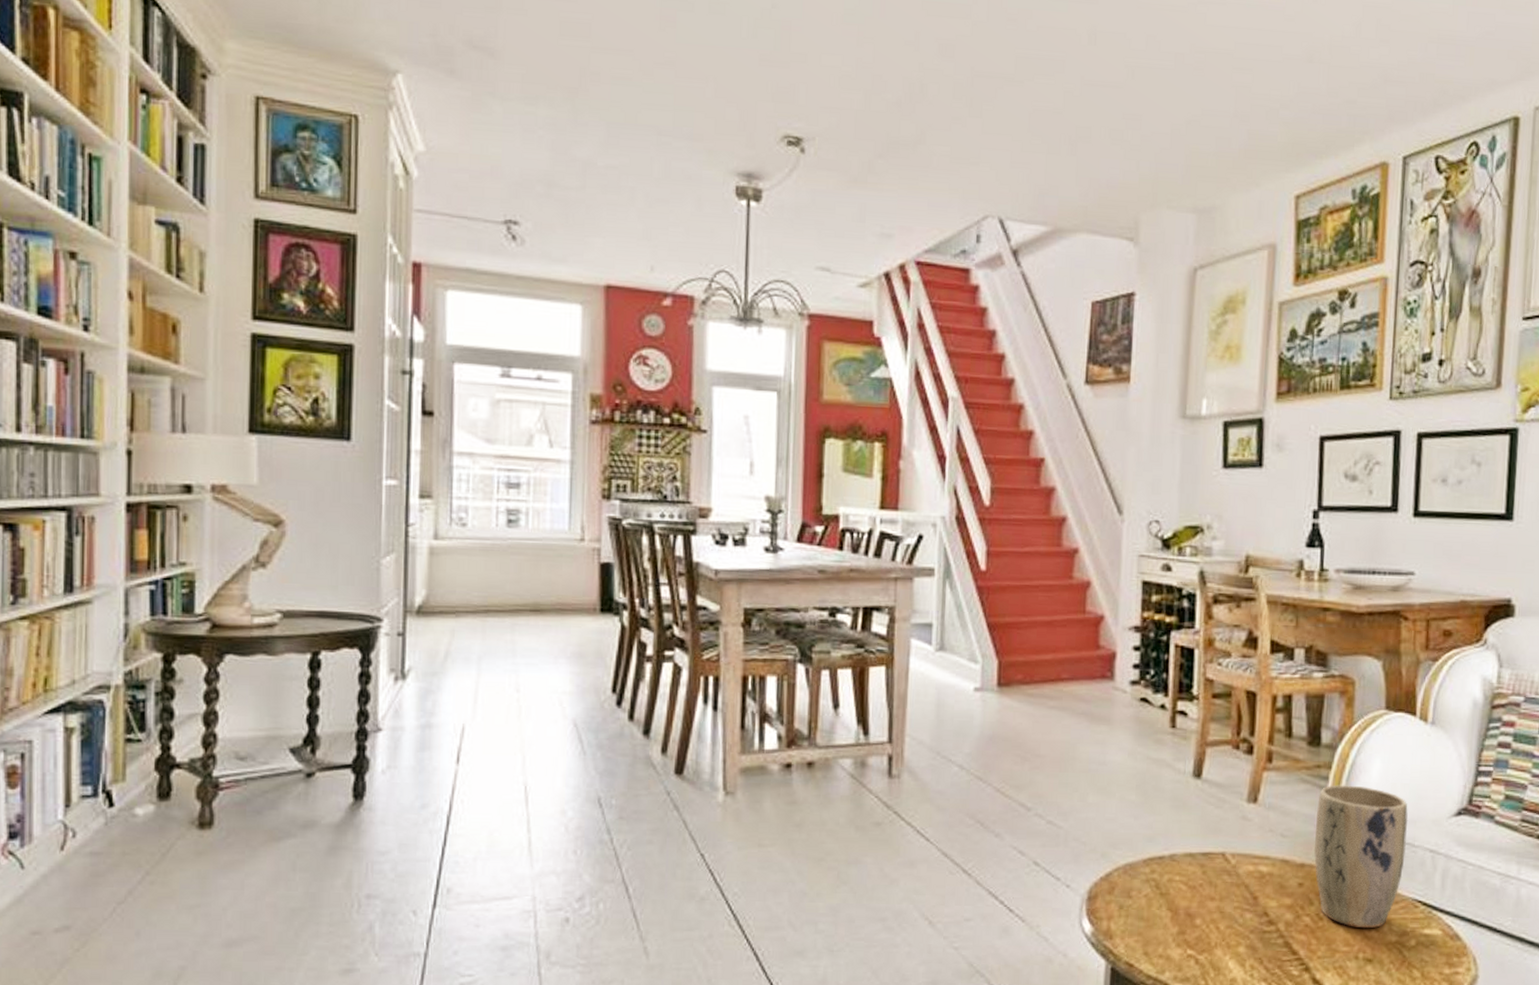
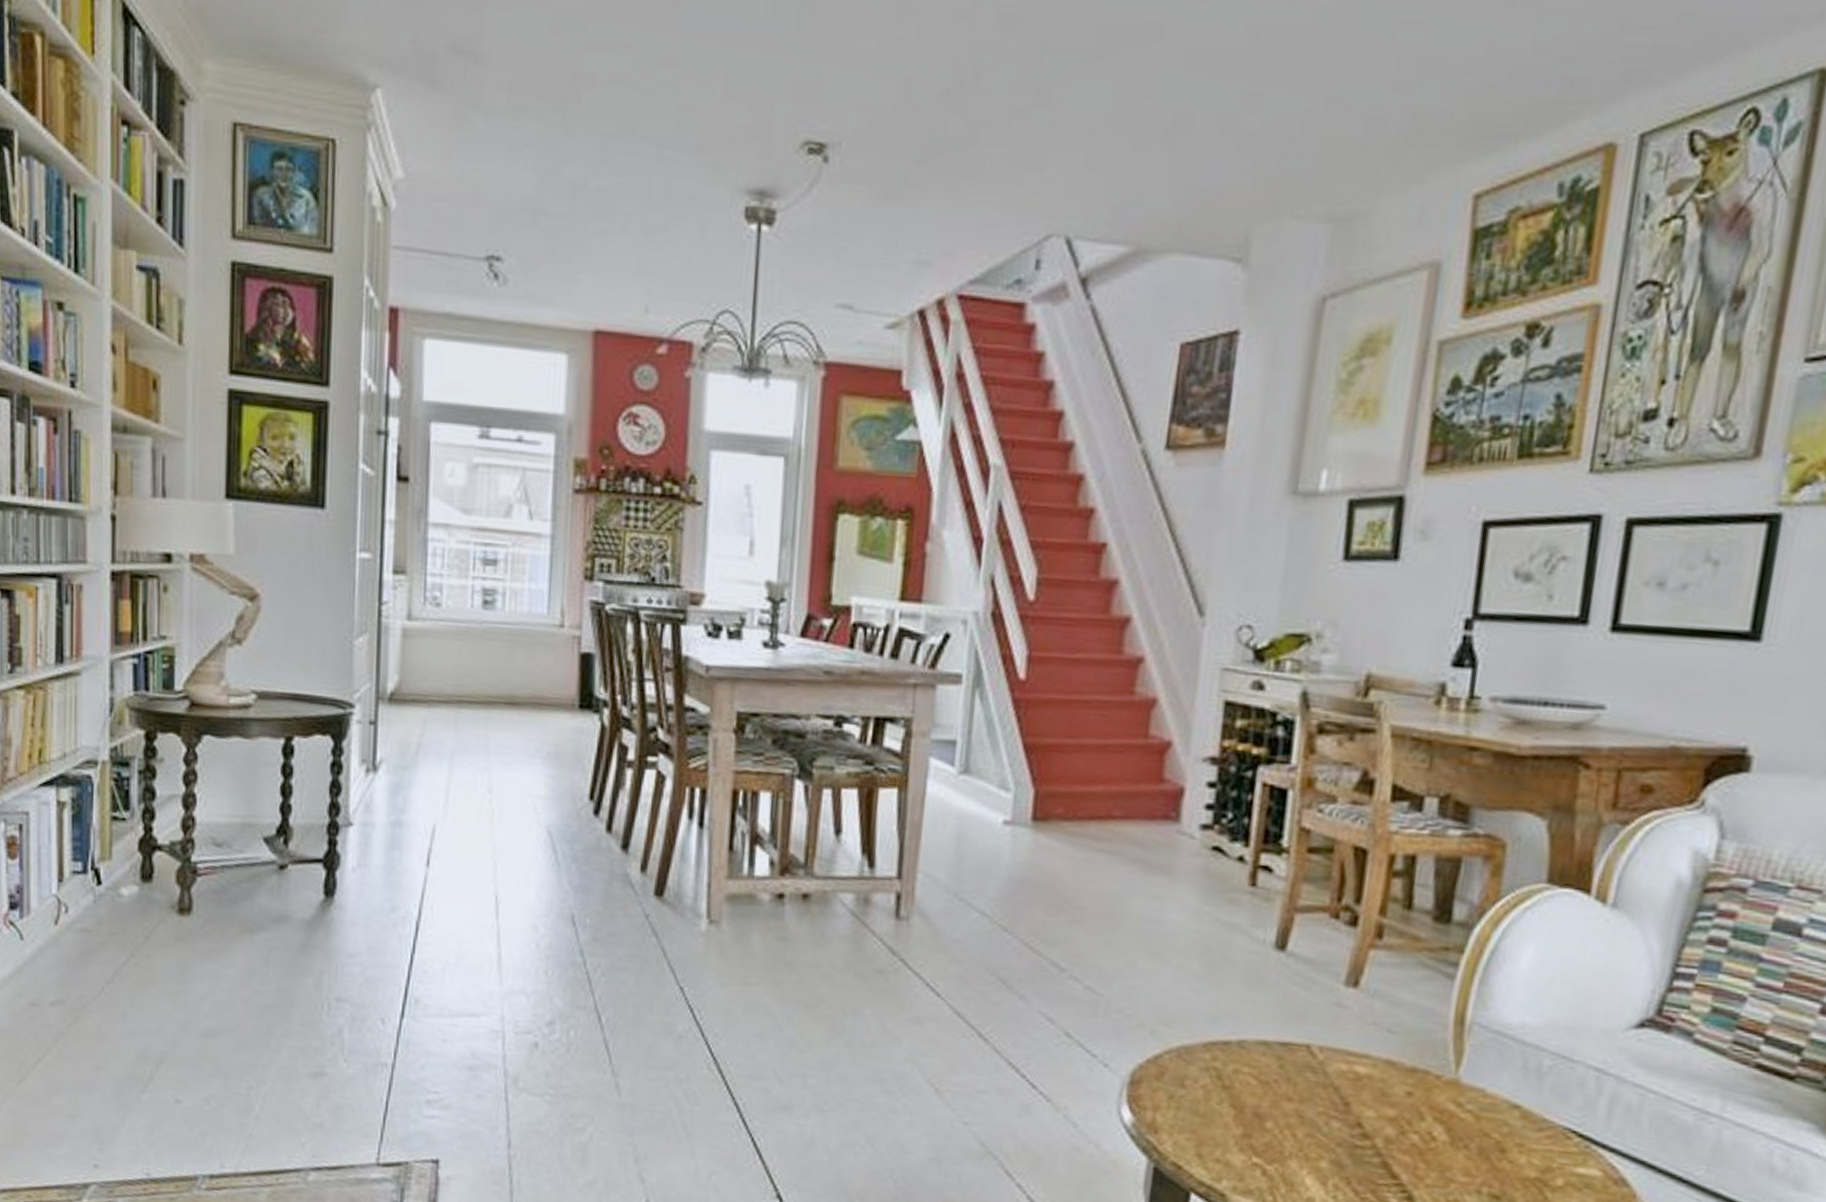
plant pot: present [1314,784,1408,929] -> none [1430,973,1568,1158]

